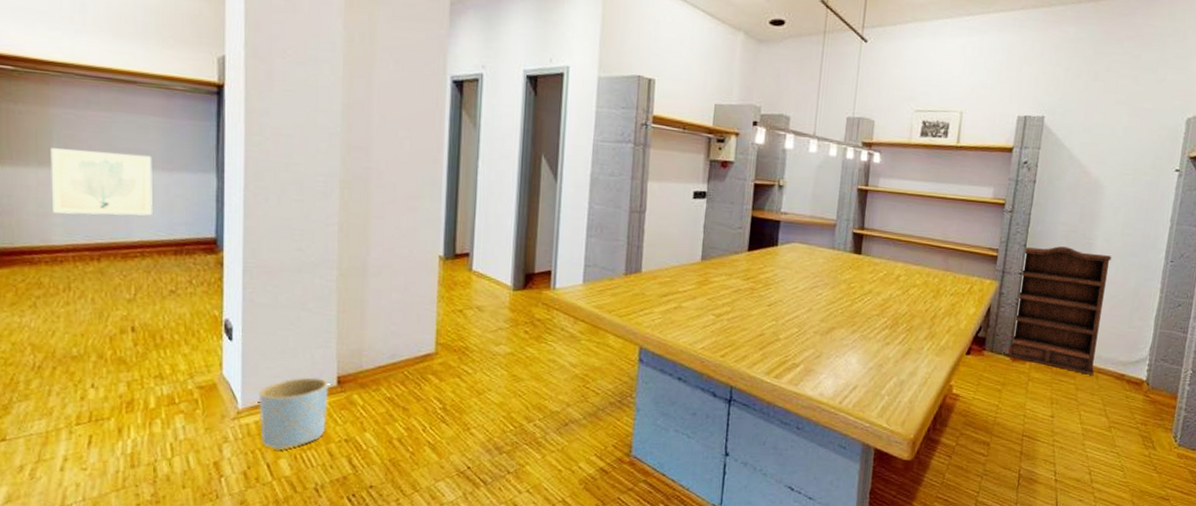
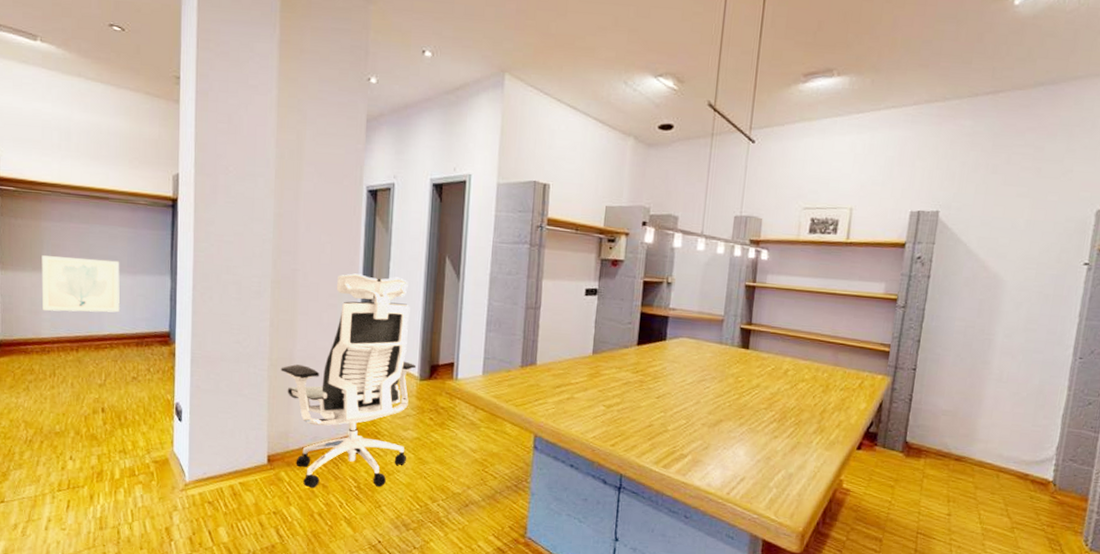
planter: present [258,377,329,451] -> none [202,455,261,520]
office chair: none [352,173,509,412] -> present [281,273,417,489]
bookshelf: present [1003,246,1112,375] -> none [896,342,1014,474]

